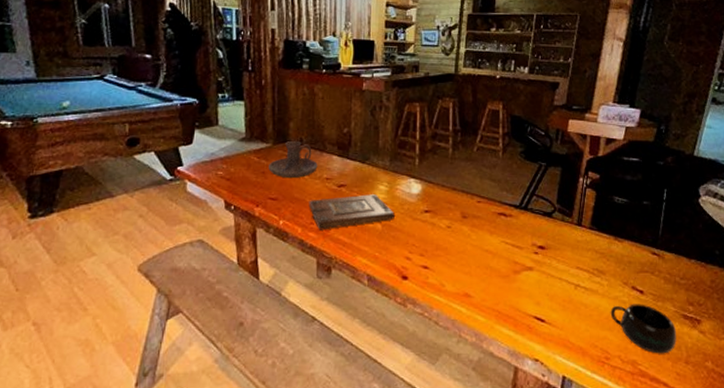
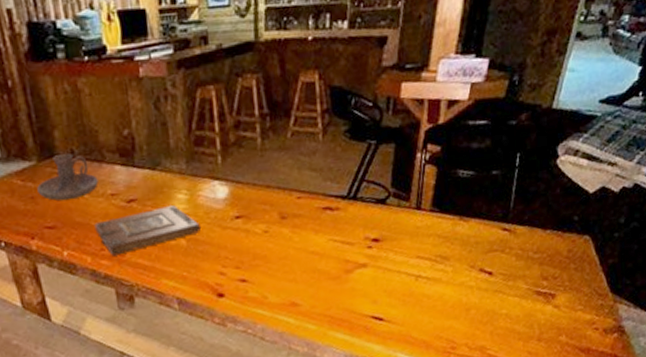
mug: present [610,304,676,354] -> none [455,286,528,336]

